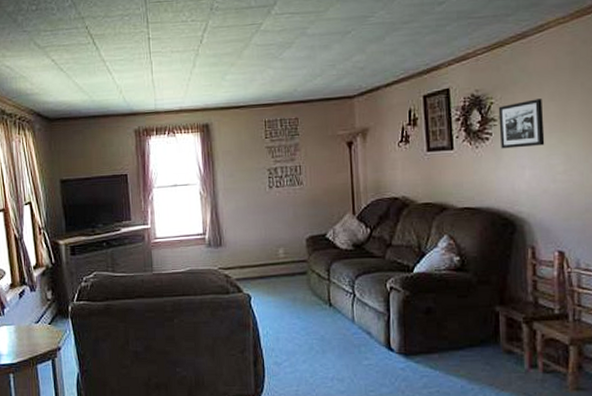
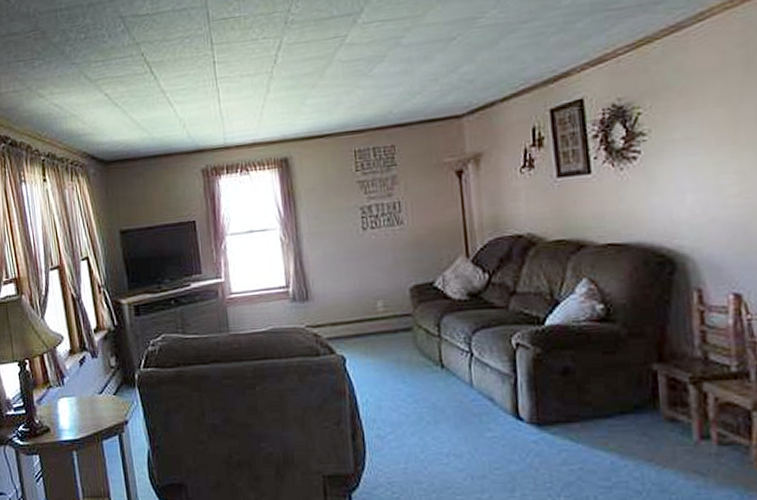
picture frame: present [498,99,545,149] -> none [648,104,711,170]

